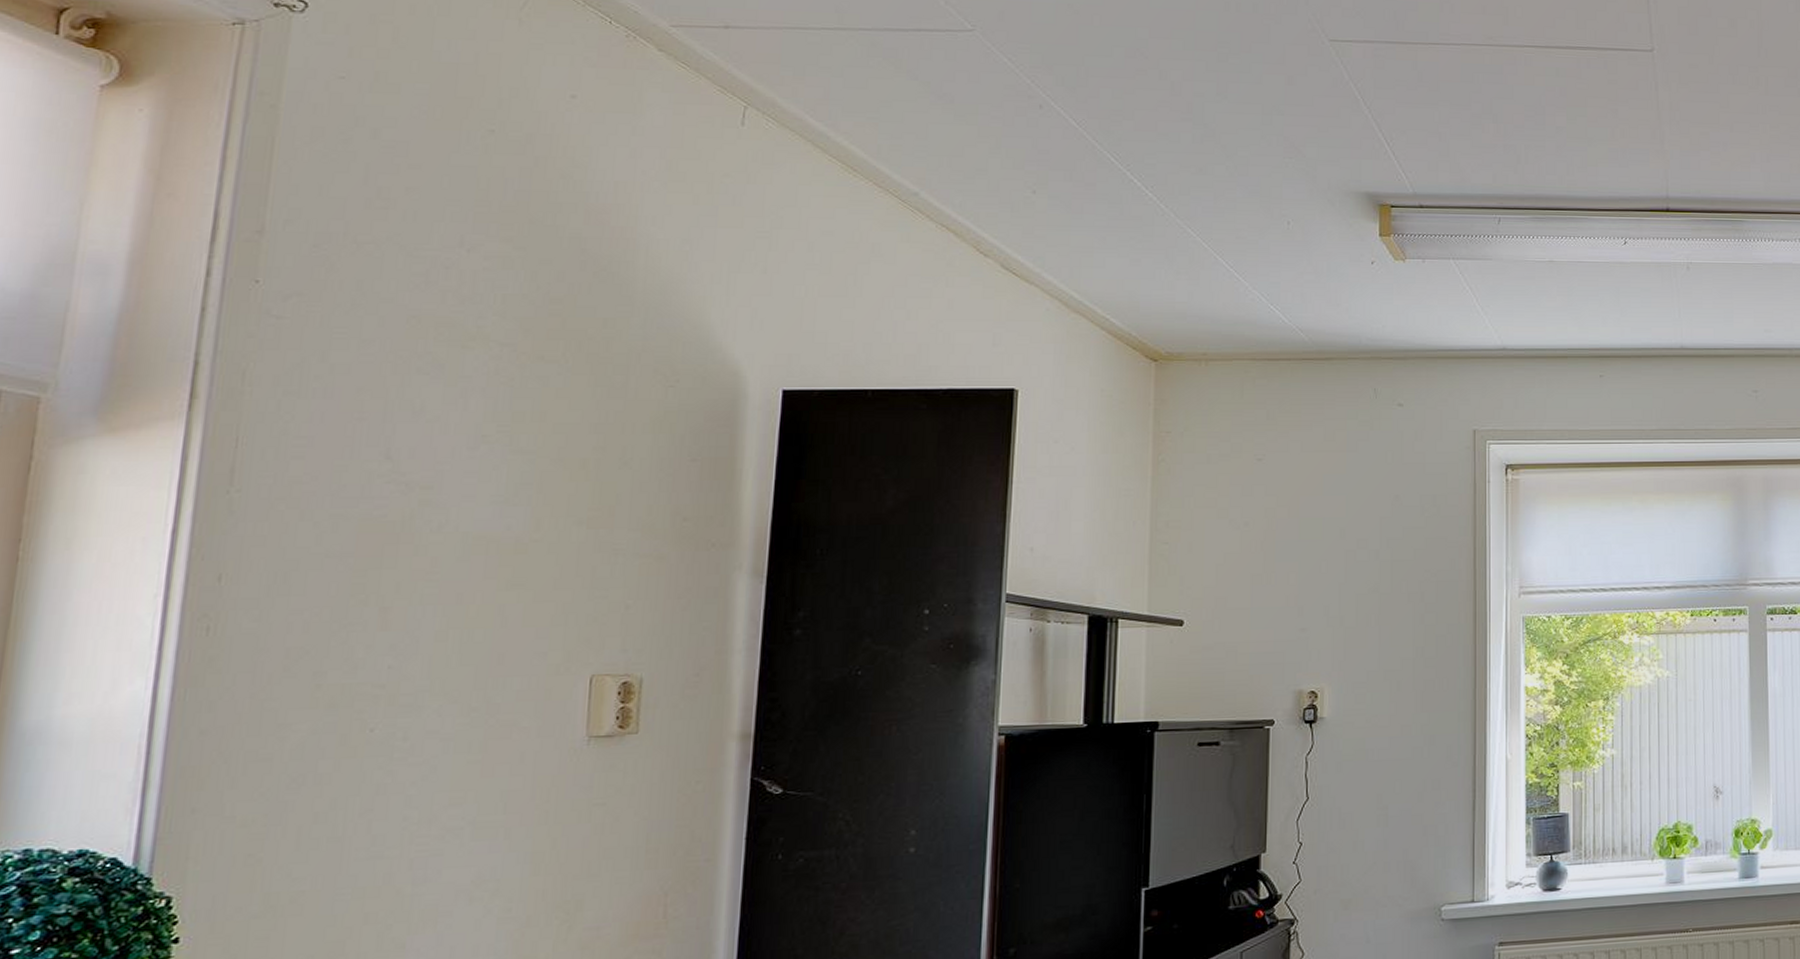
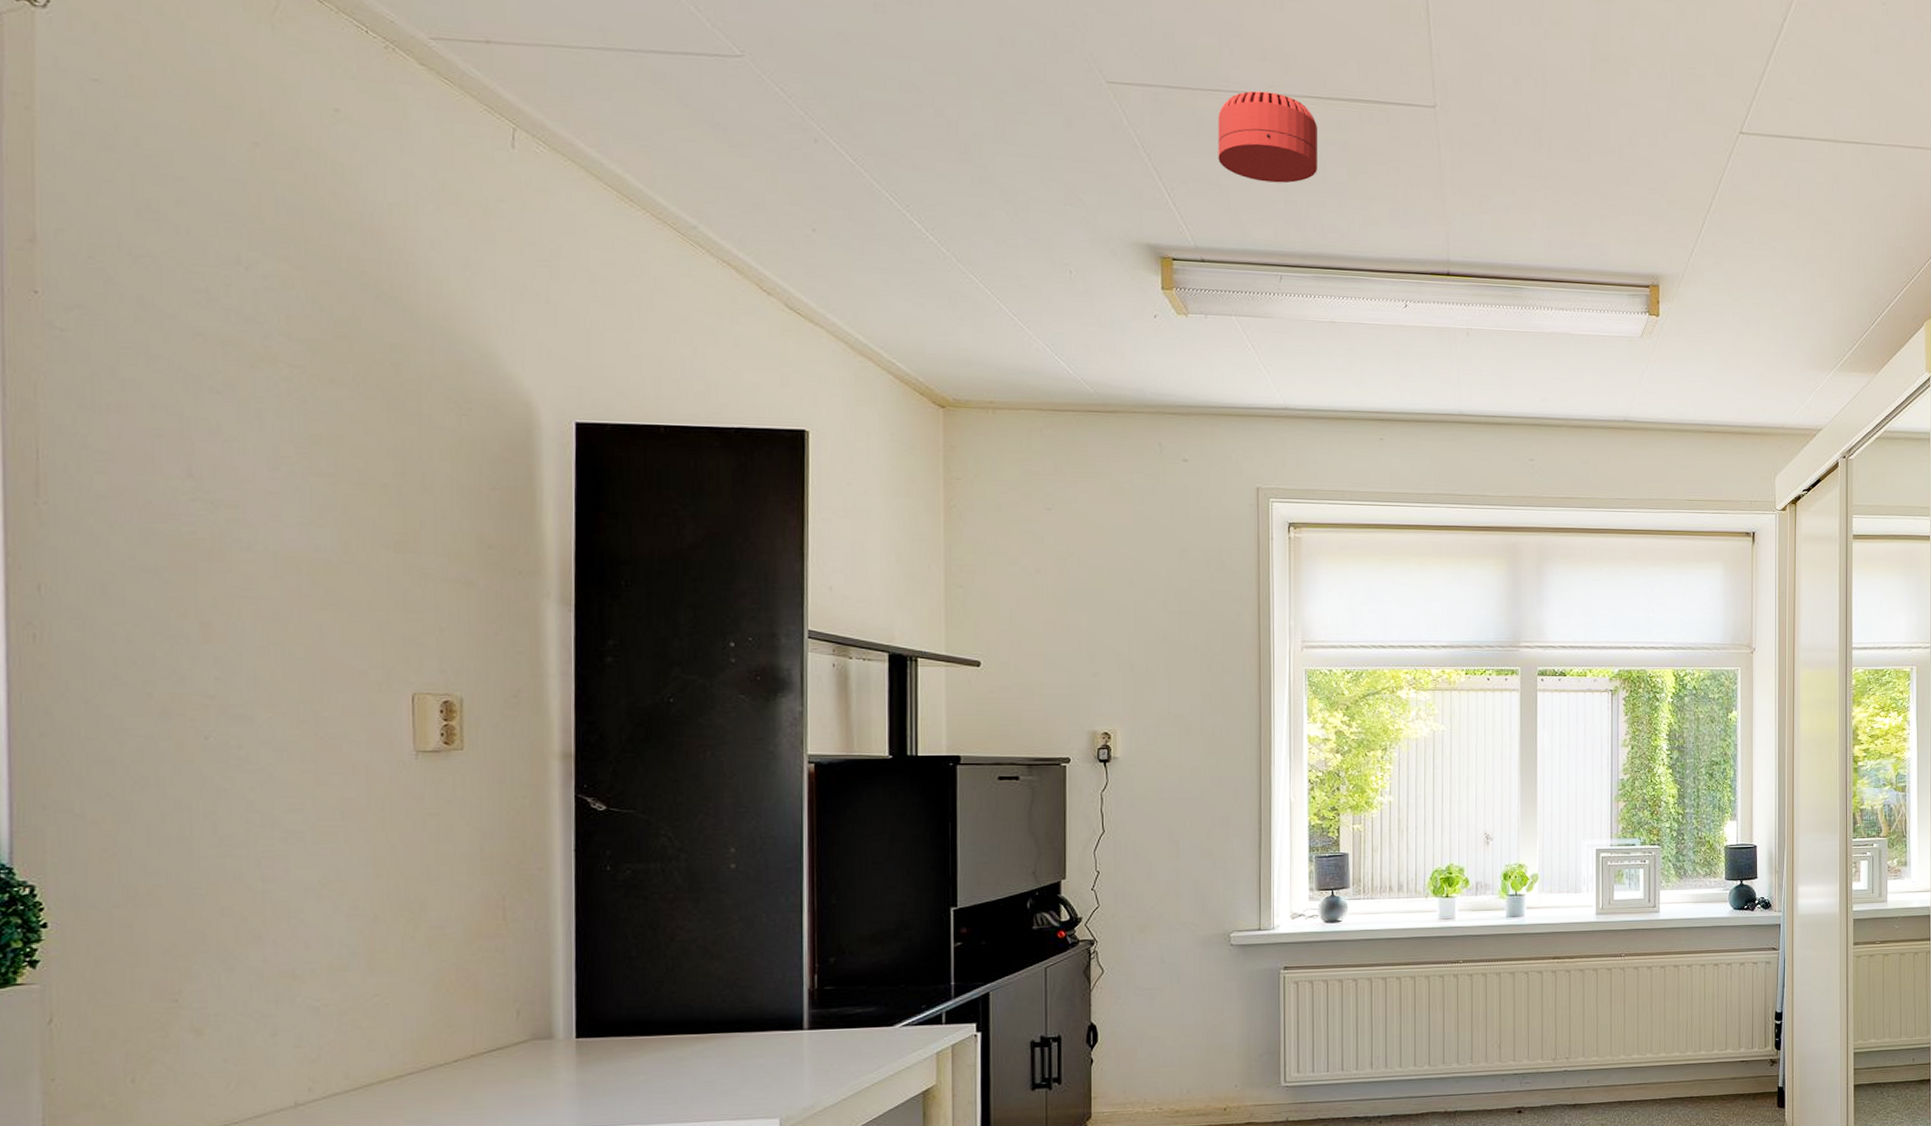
smoke detector: none [1437,43,1536,129] -> present [1218,91,1317,184]

